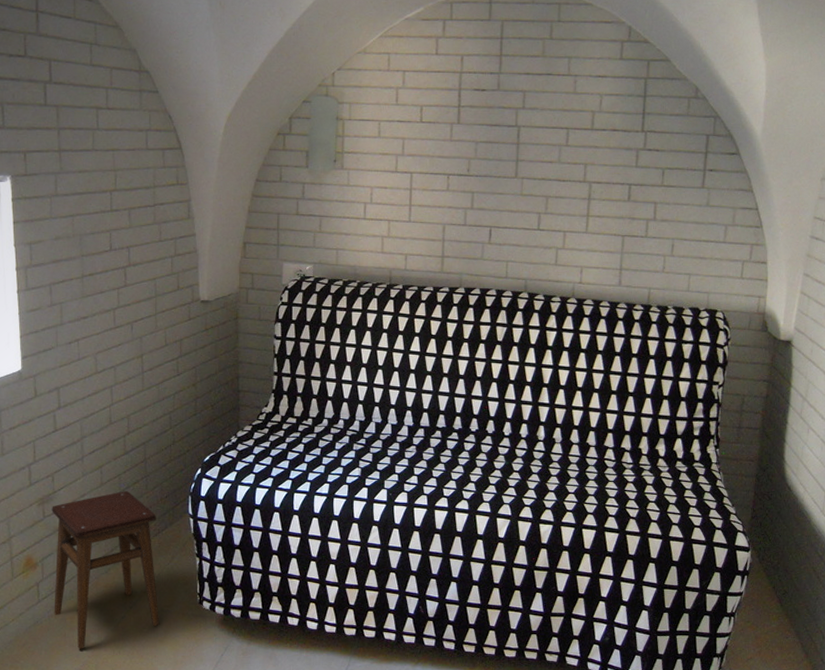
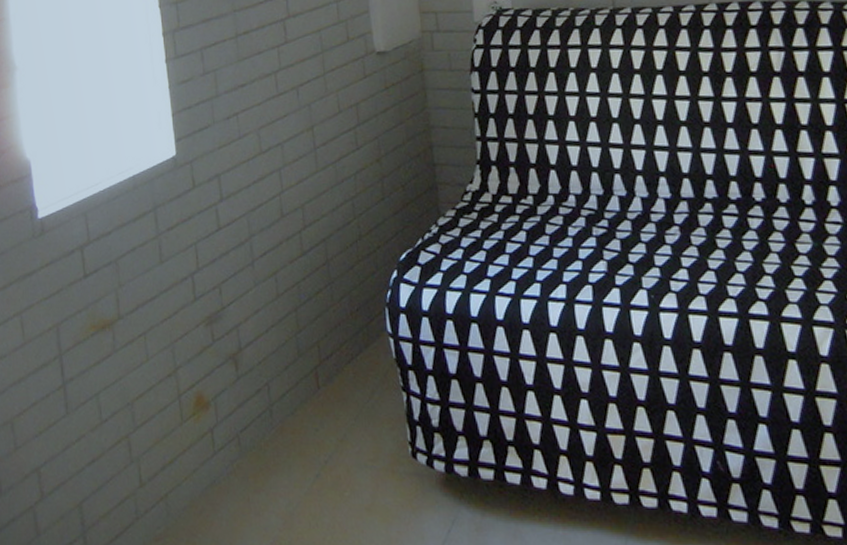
stool: present [52,491,159,649] -> none [221,304,363,520]

